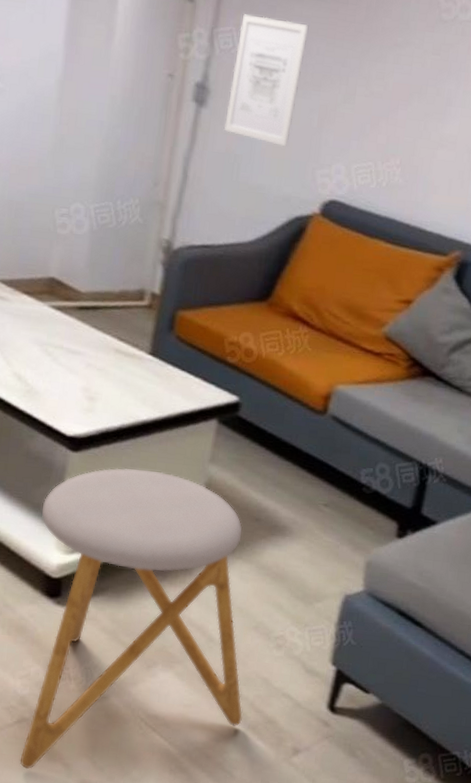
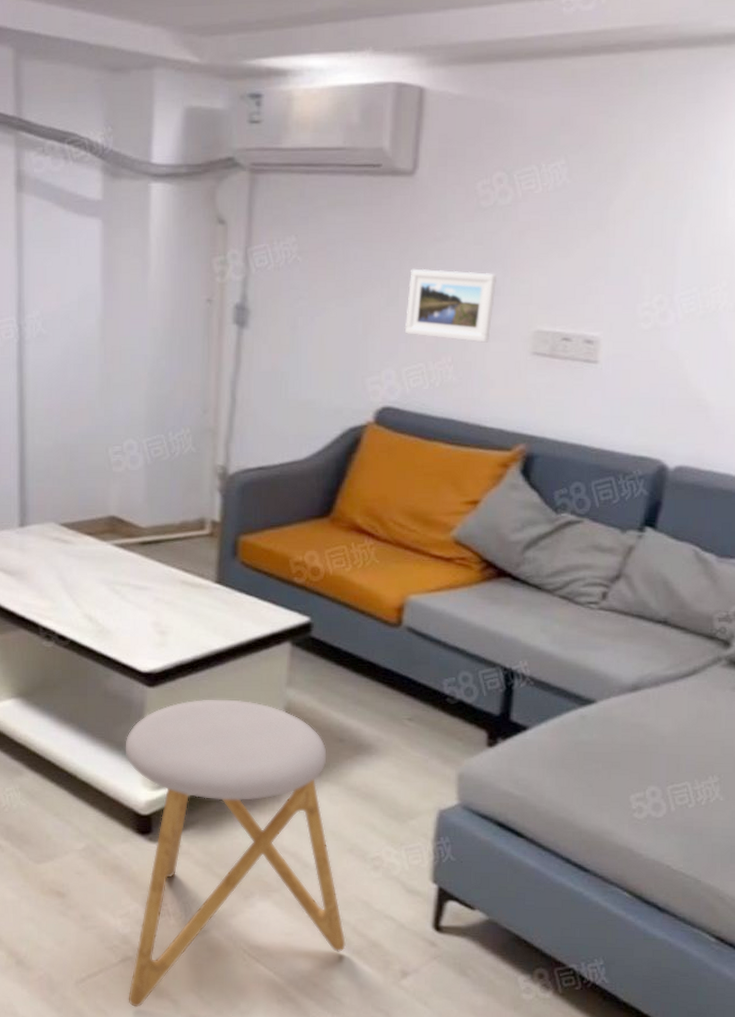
wall art: present [224,14,309,146] -> none [268,229,344,358]
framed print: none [358,70,450,150] -> present [404,268,496,343]

